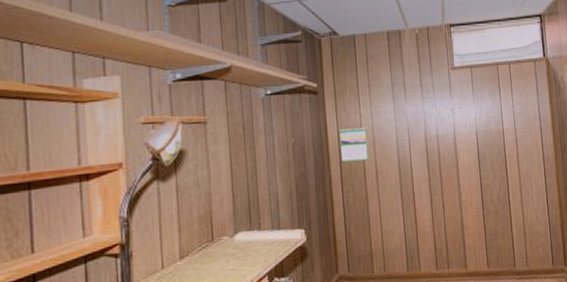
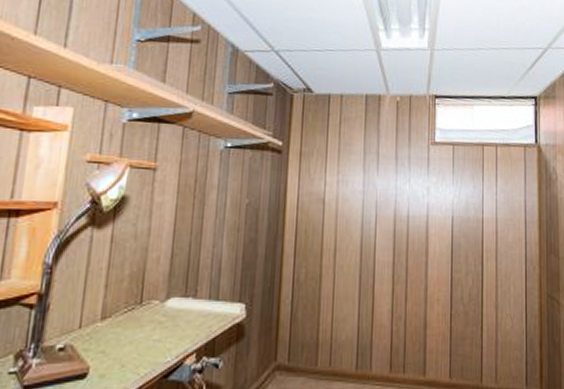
calendar: present [338,127,369,163] -> none [297,195,330,234]

